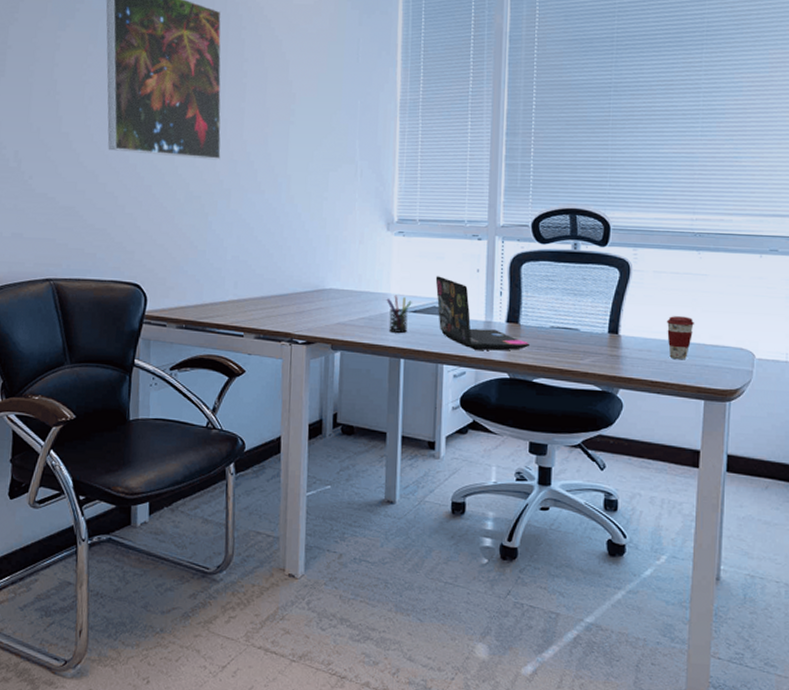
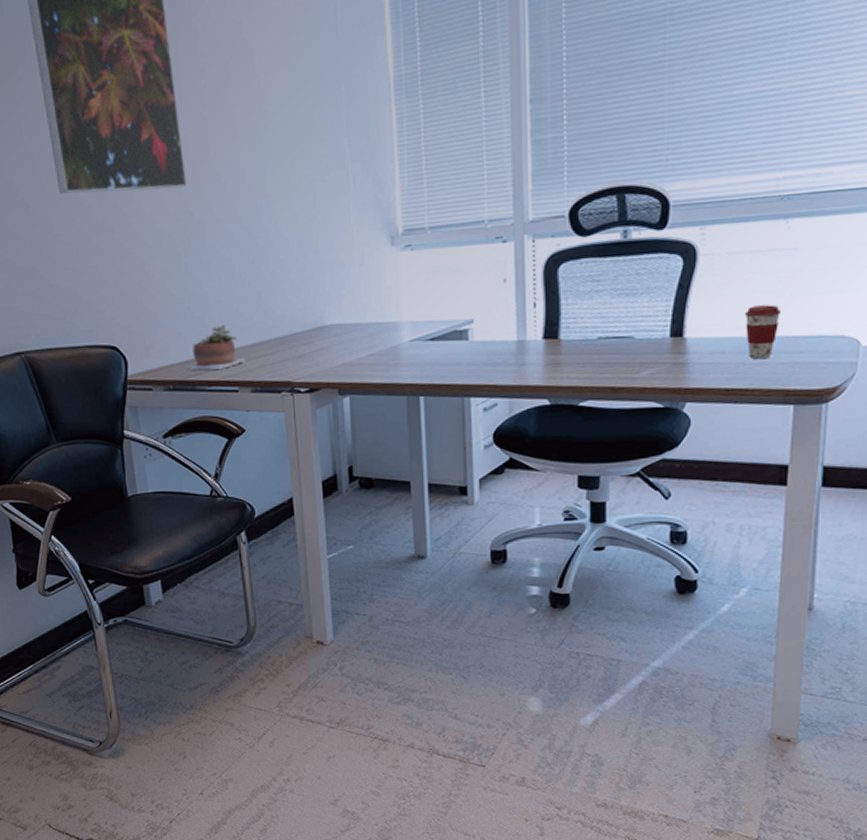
succulent plant: none [199,278,253,316] -> present [185,325,246,371]
pen holder: present [386,295,412,333] -> none [397,322,428,367]
laptop: present [435,276,531,351] -> none [454,293,574,376]

